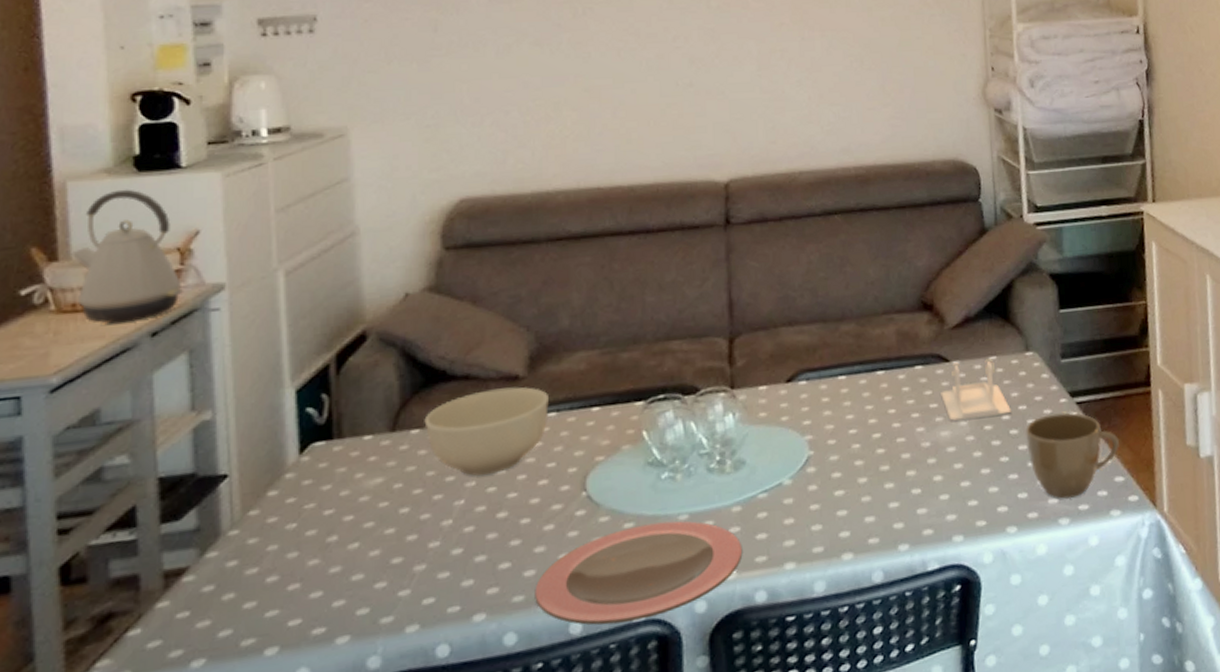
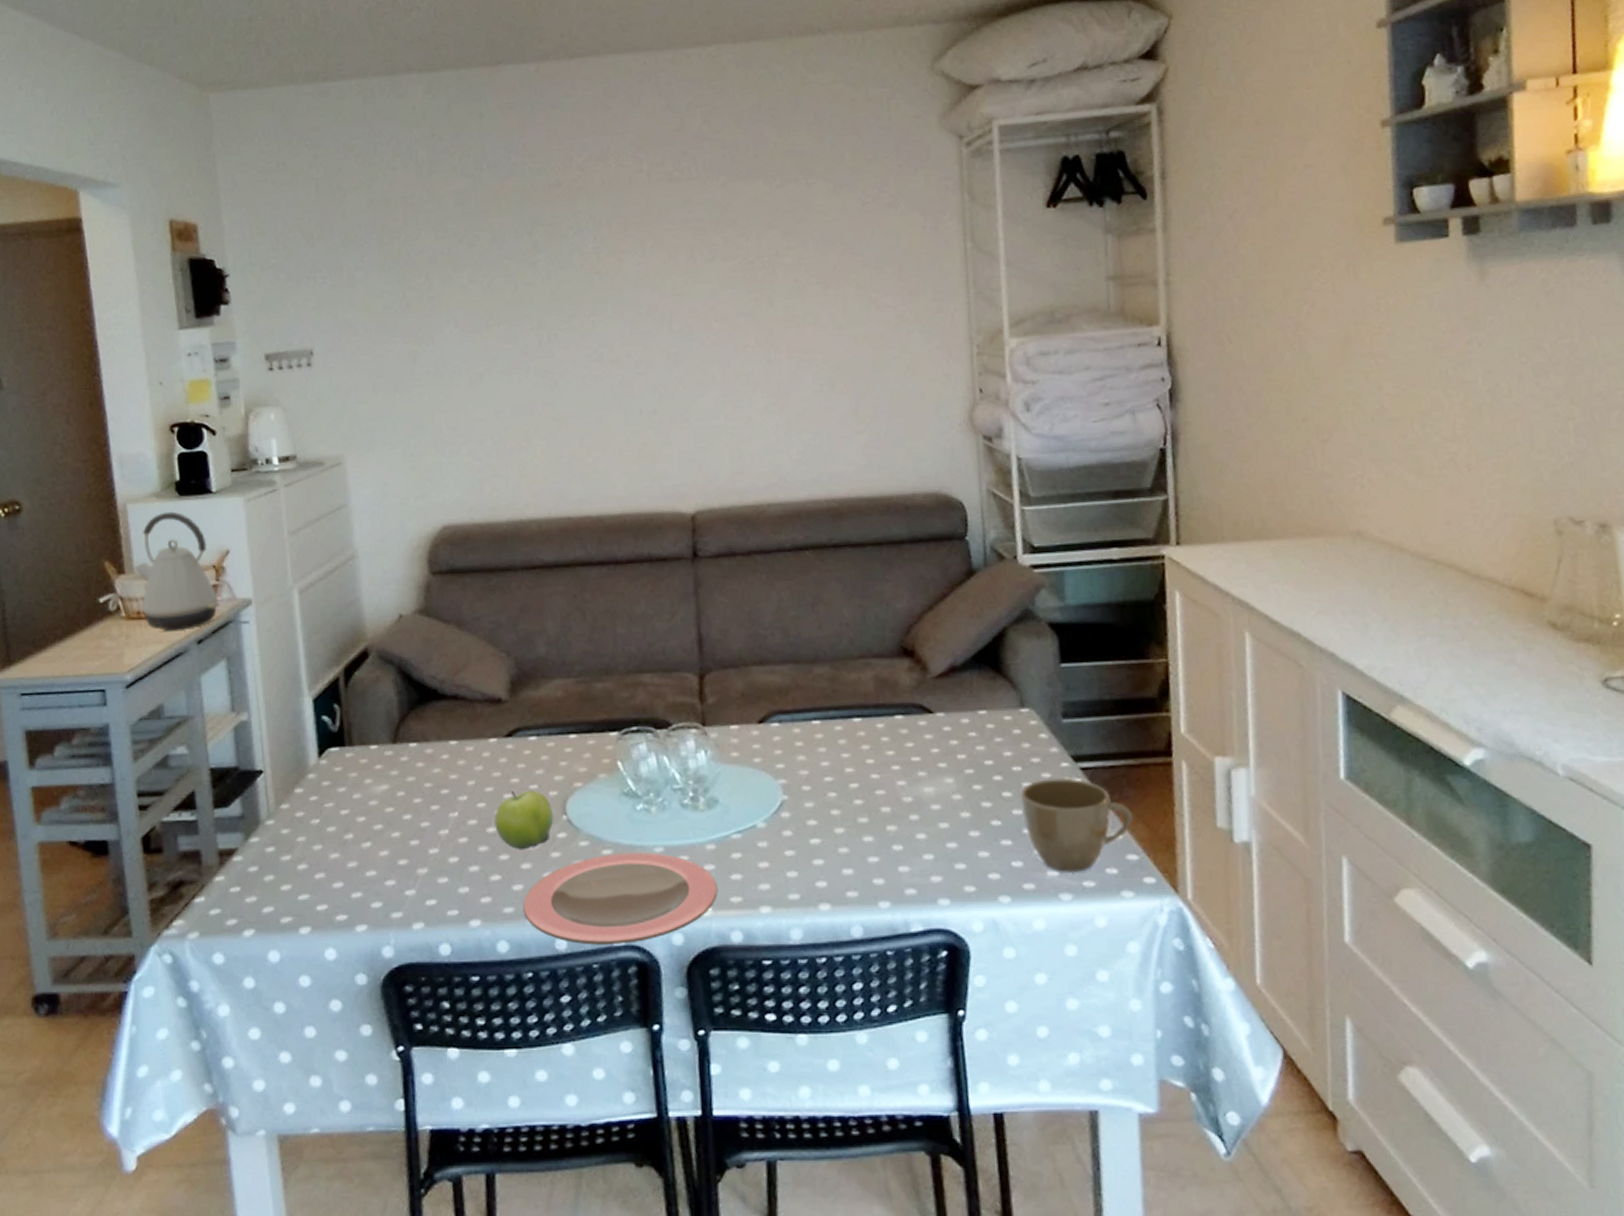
bowl: present [424,386,549,476] -> none [420,709,530,791]
fruit: none [506,468,572,534] -> present [494,790,554,850]
napkin holder: present [941,361,1012,422] -> none [923,716,1005,778]

